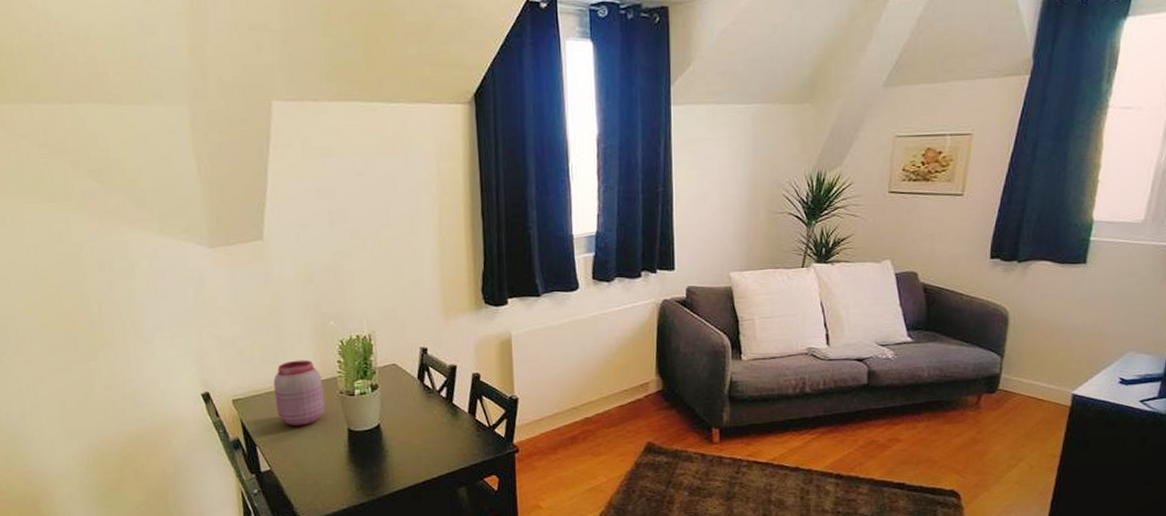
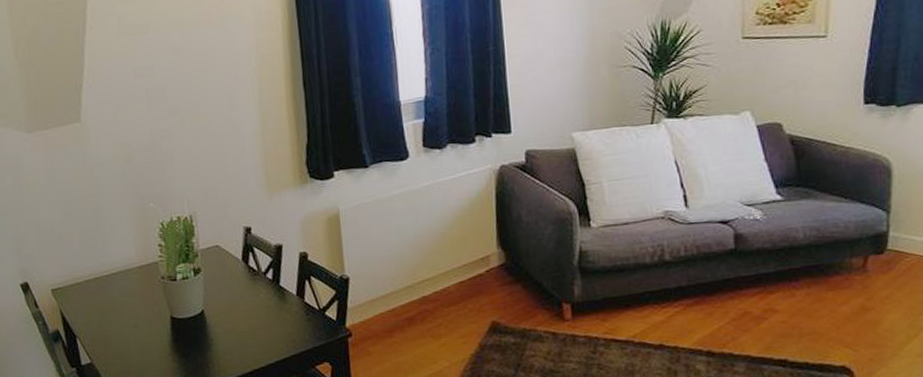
jar: present [273,360,325,426] -> none [92,244,147,315]

